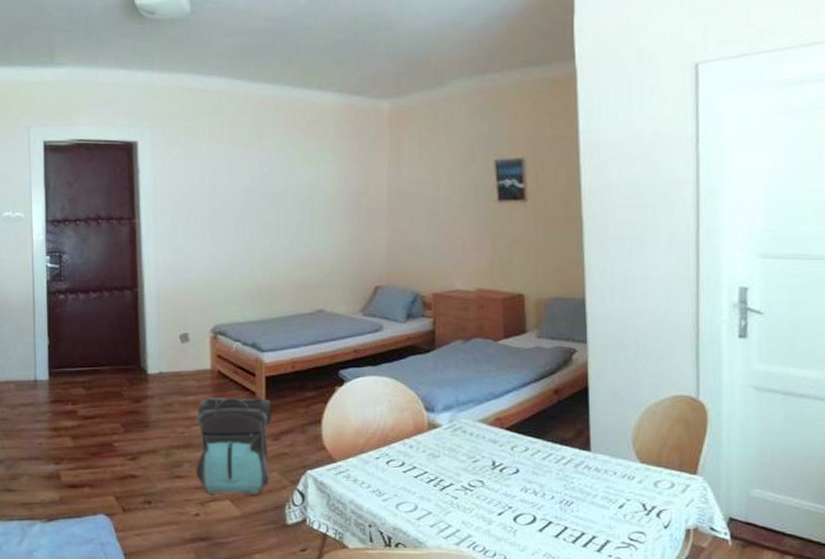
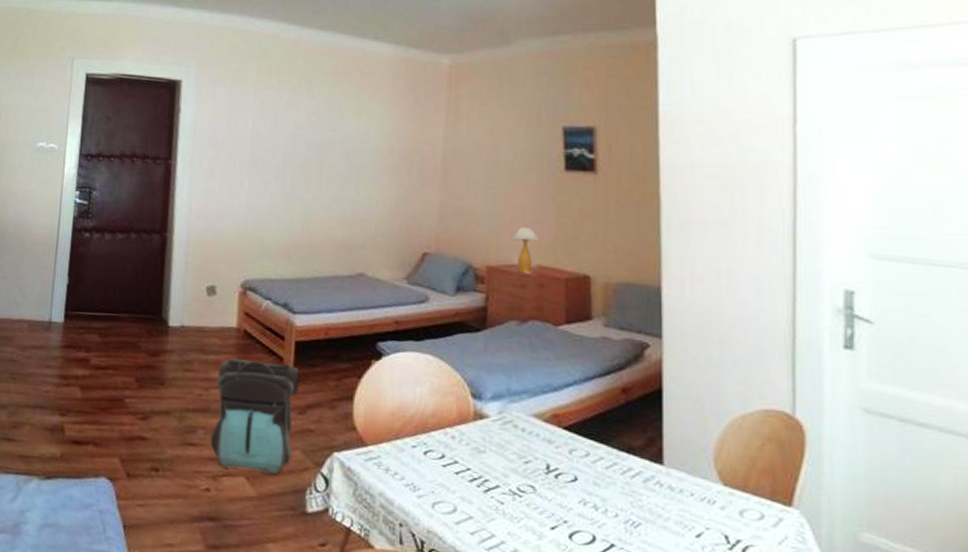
table lamp: none [453,253,479,298] -> present [511,224,540,275]

